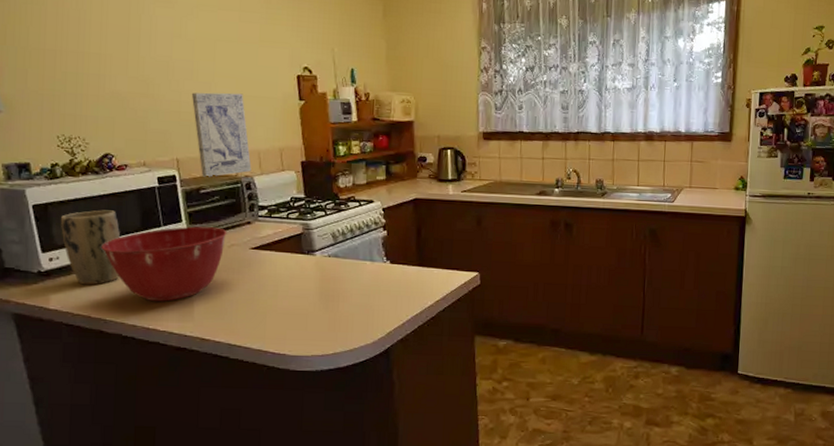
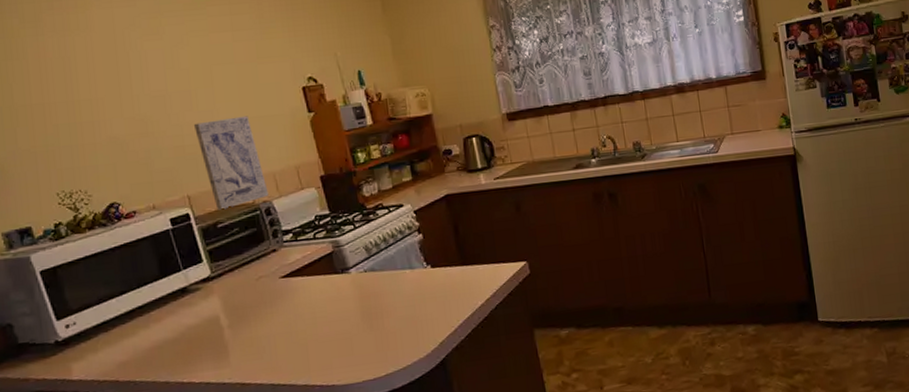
plant pot: present [60,210,121,285] -> none [71,262,144,348]
mixing bowl: present [101,226,227,302] -> none [120,261,253,353]

